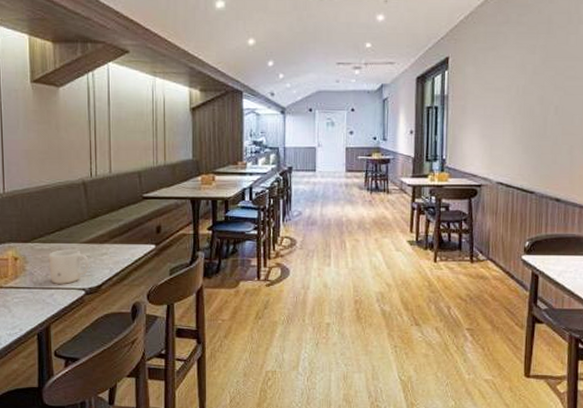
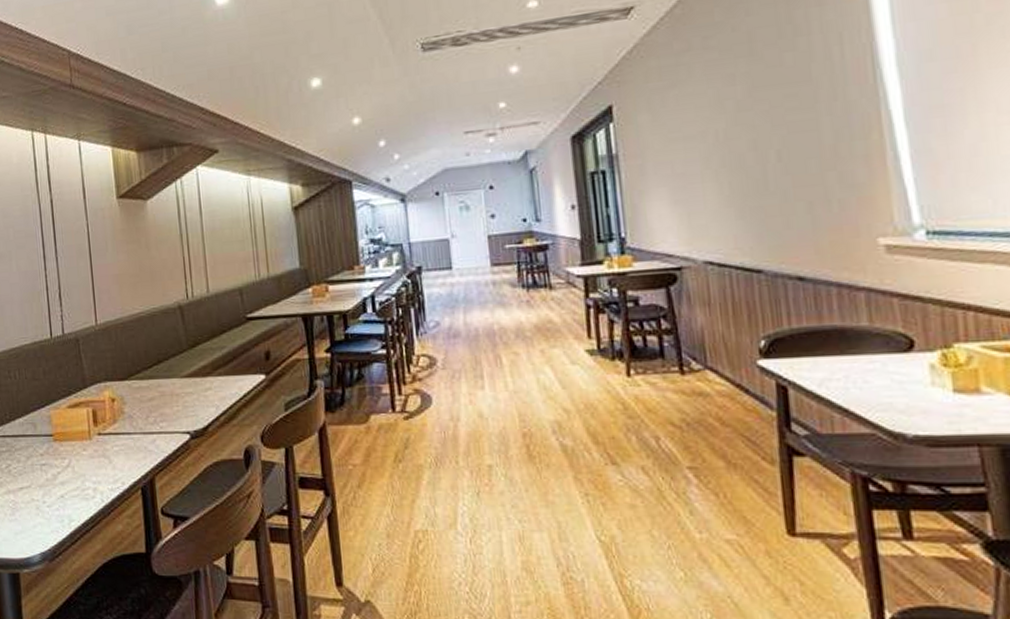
mug: present [49,249,89,285] -> none [147,385,193,429]

